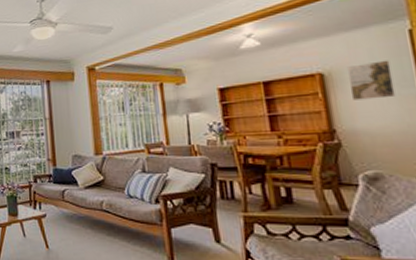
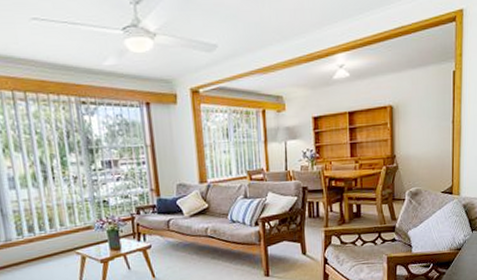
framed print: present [346,60,396,100] -> none [409,96,438,130]

